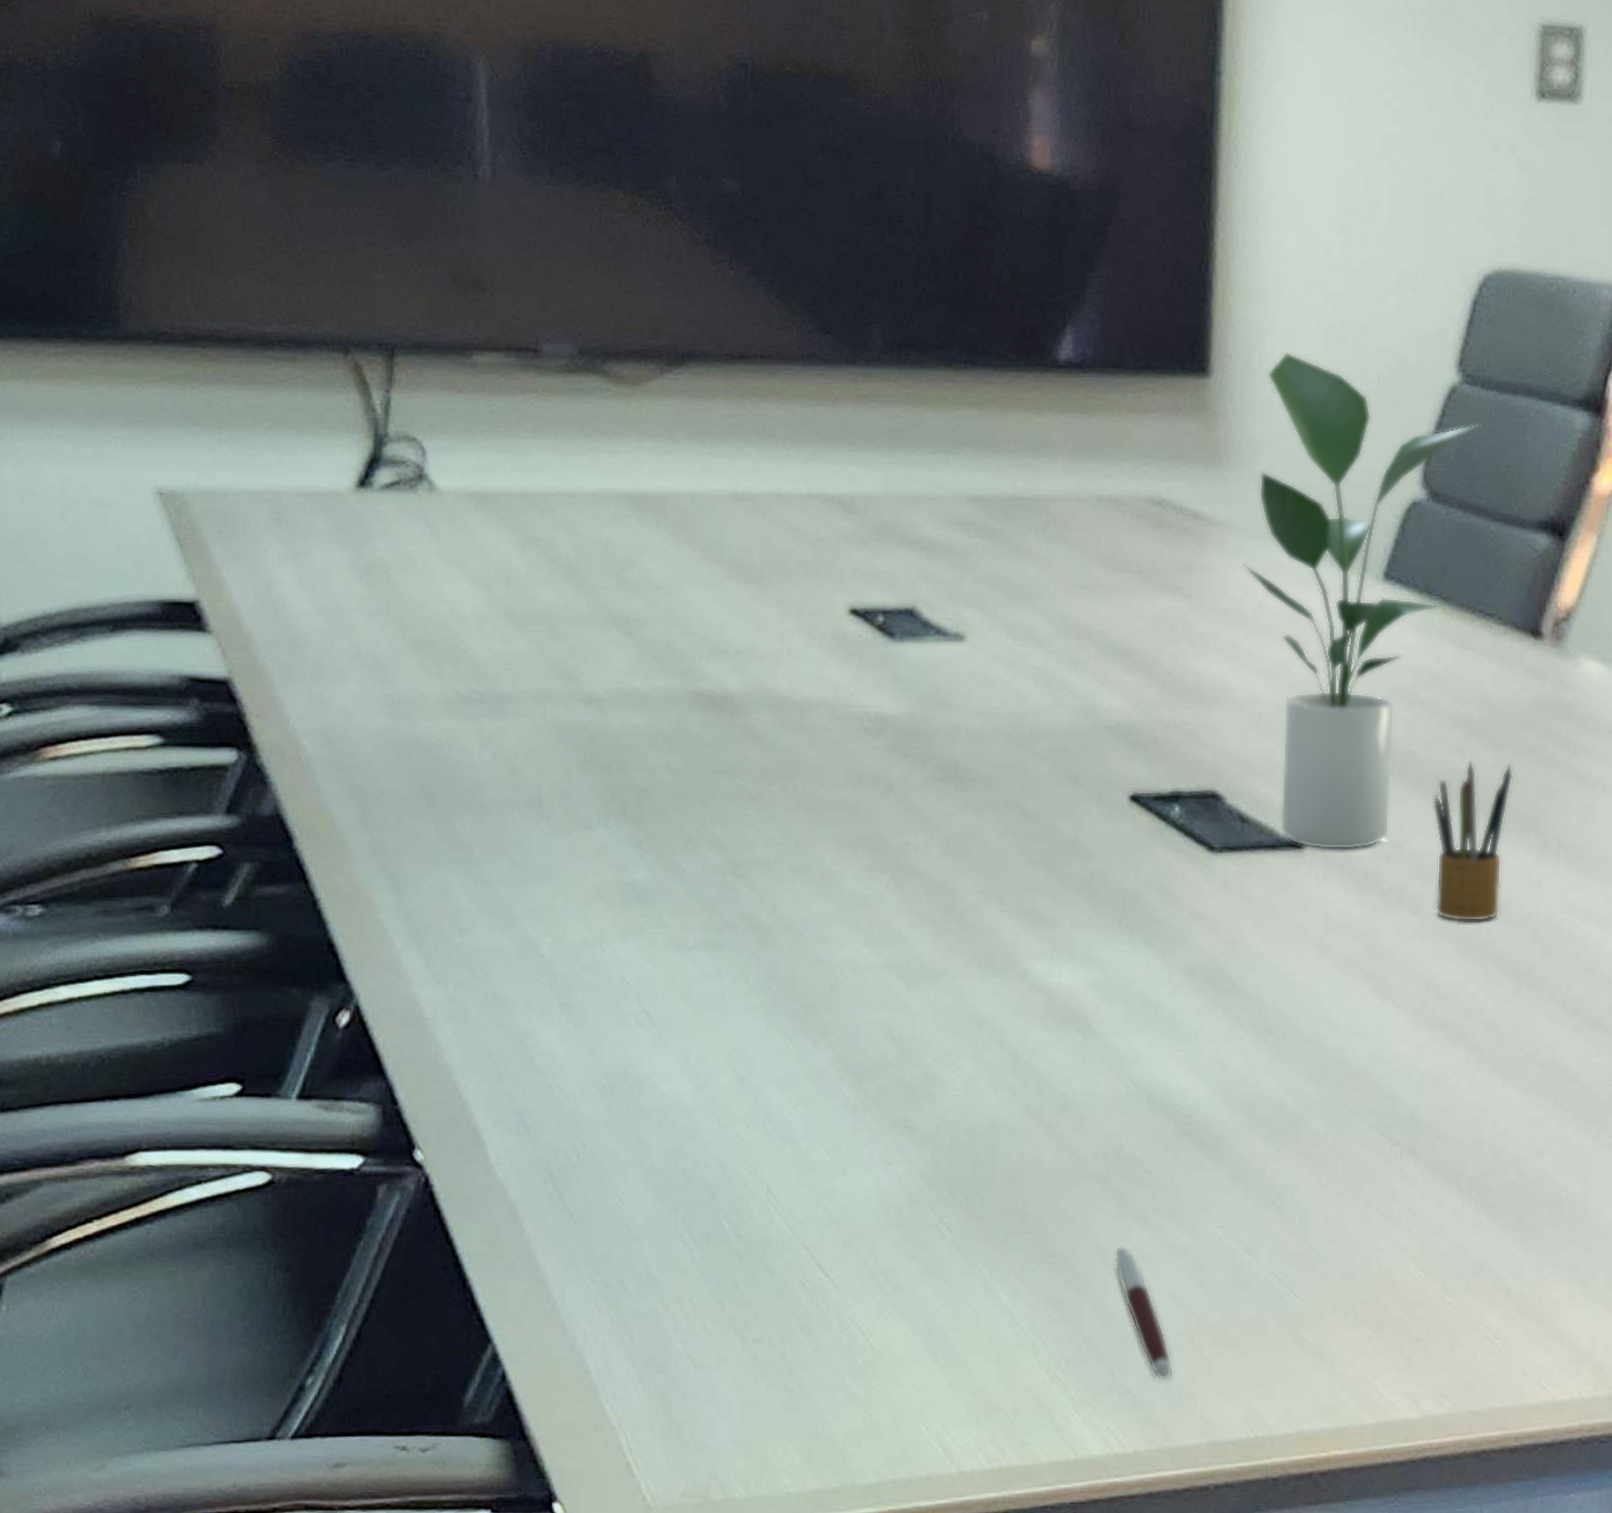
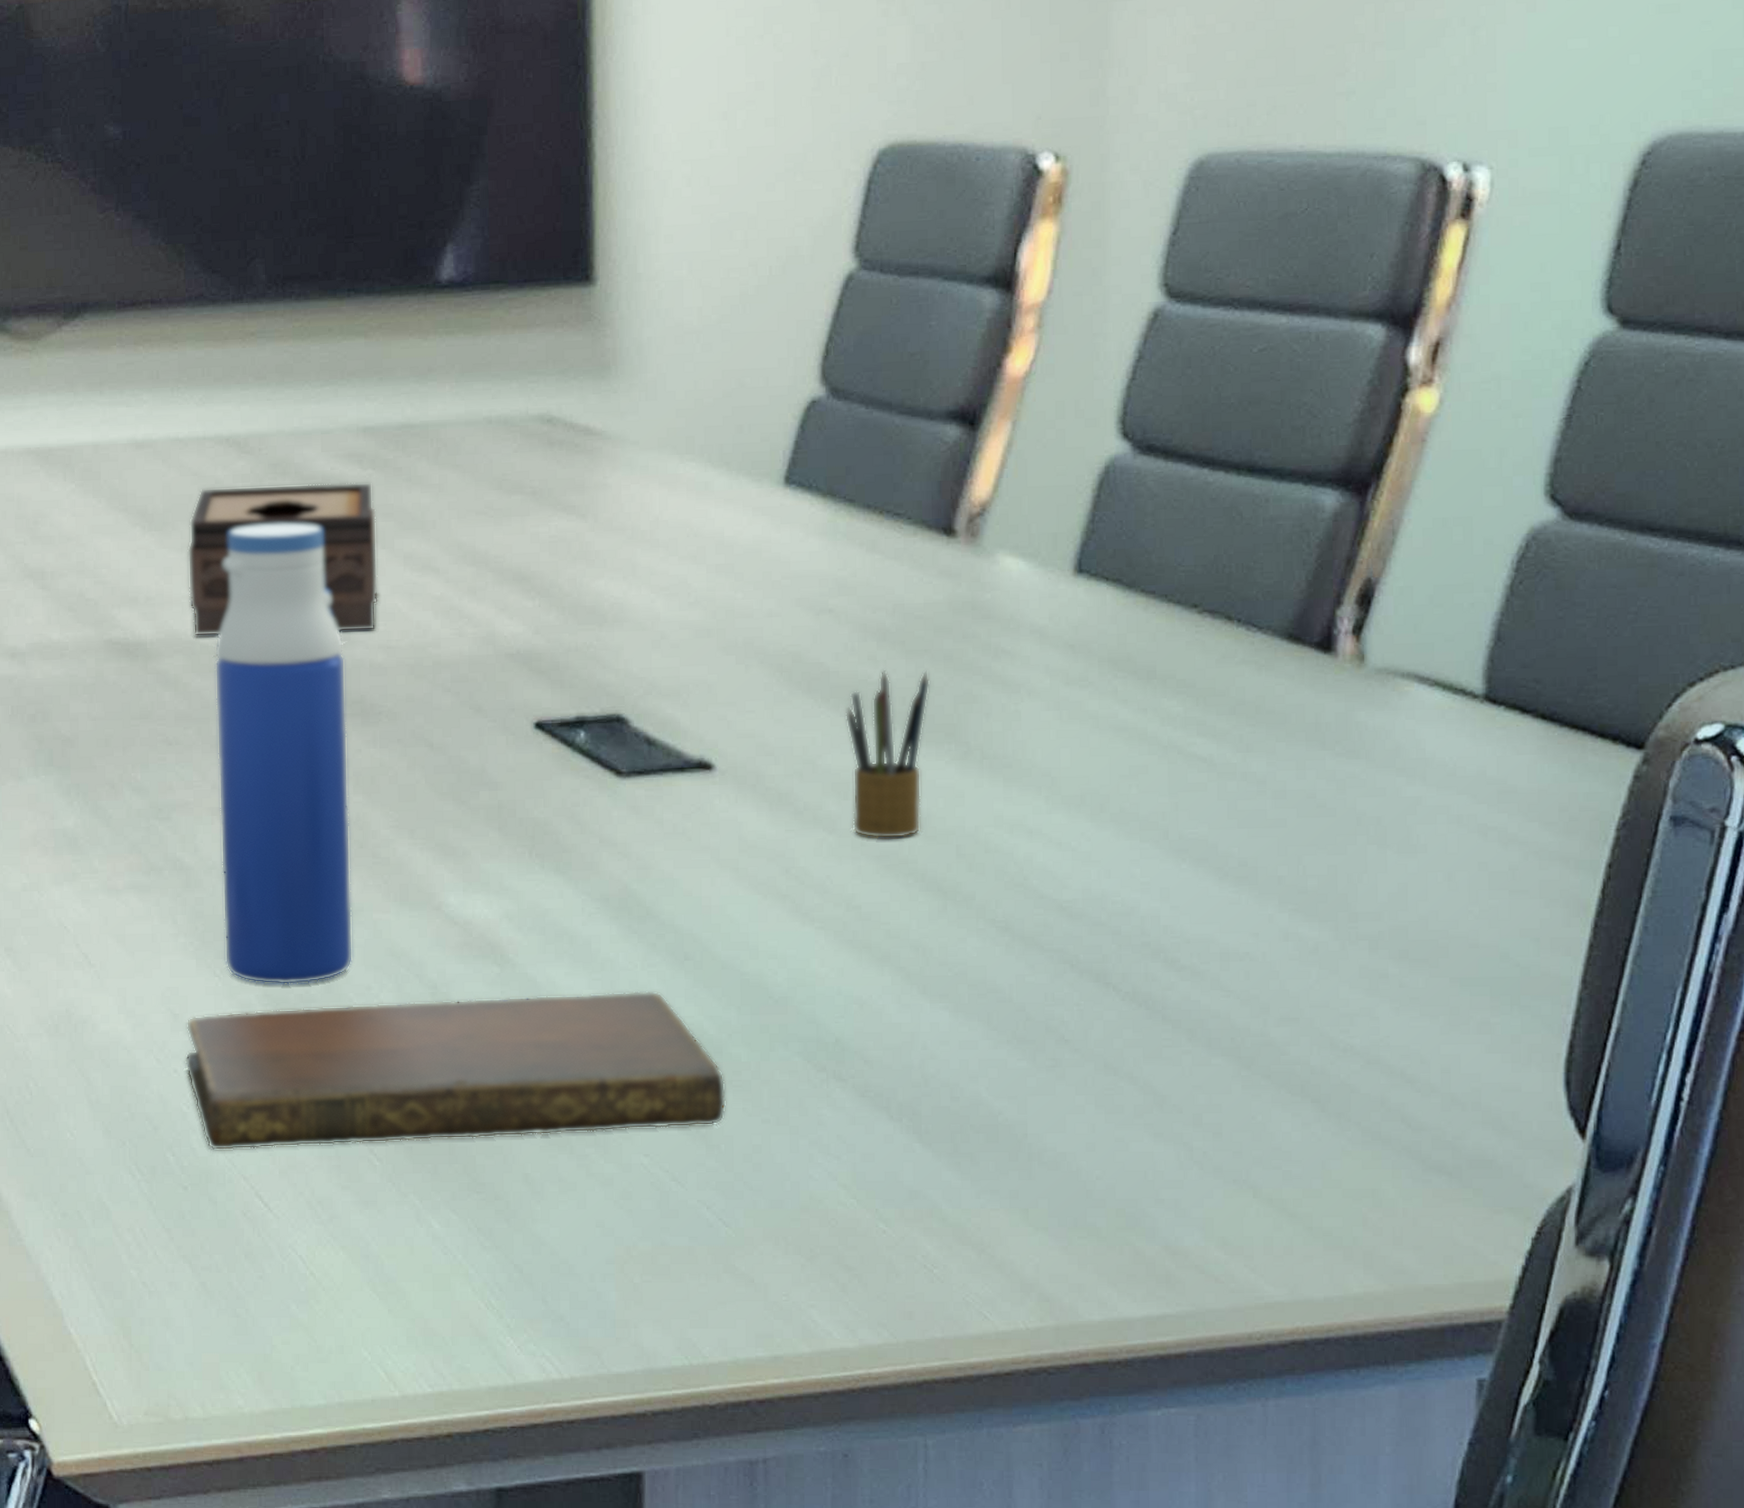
notebook: none [749,1063,1303,1218] -> present [185,991,727,1151]
tissue box: none [782,545,982,697] -> present [187,482,378,637]
water bottle: none [797,585,942,1049] -> present [214,523,353,985]
pen: present [1114,1245,1173,1381] -> none [541,1174,605,1309]
potted plant: present [1243,352,1481,850] -> none [637,251,881,770]

